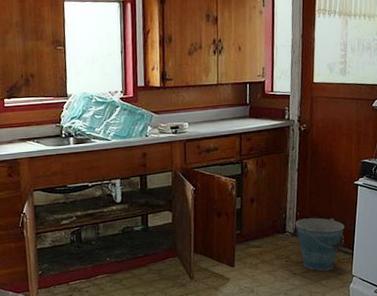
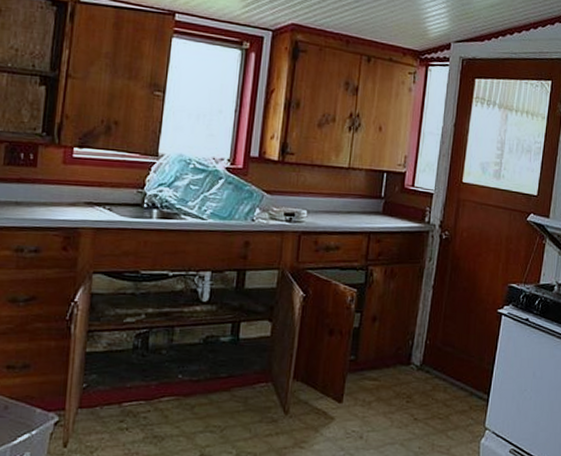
bucket: present [295,218,345,271] -> none [423,349,482,419]

